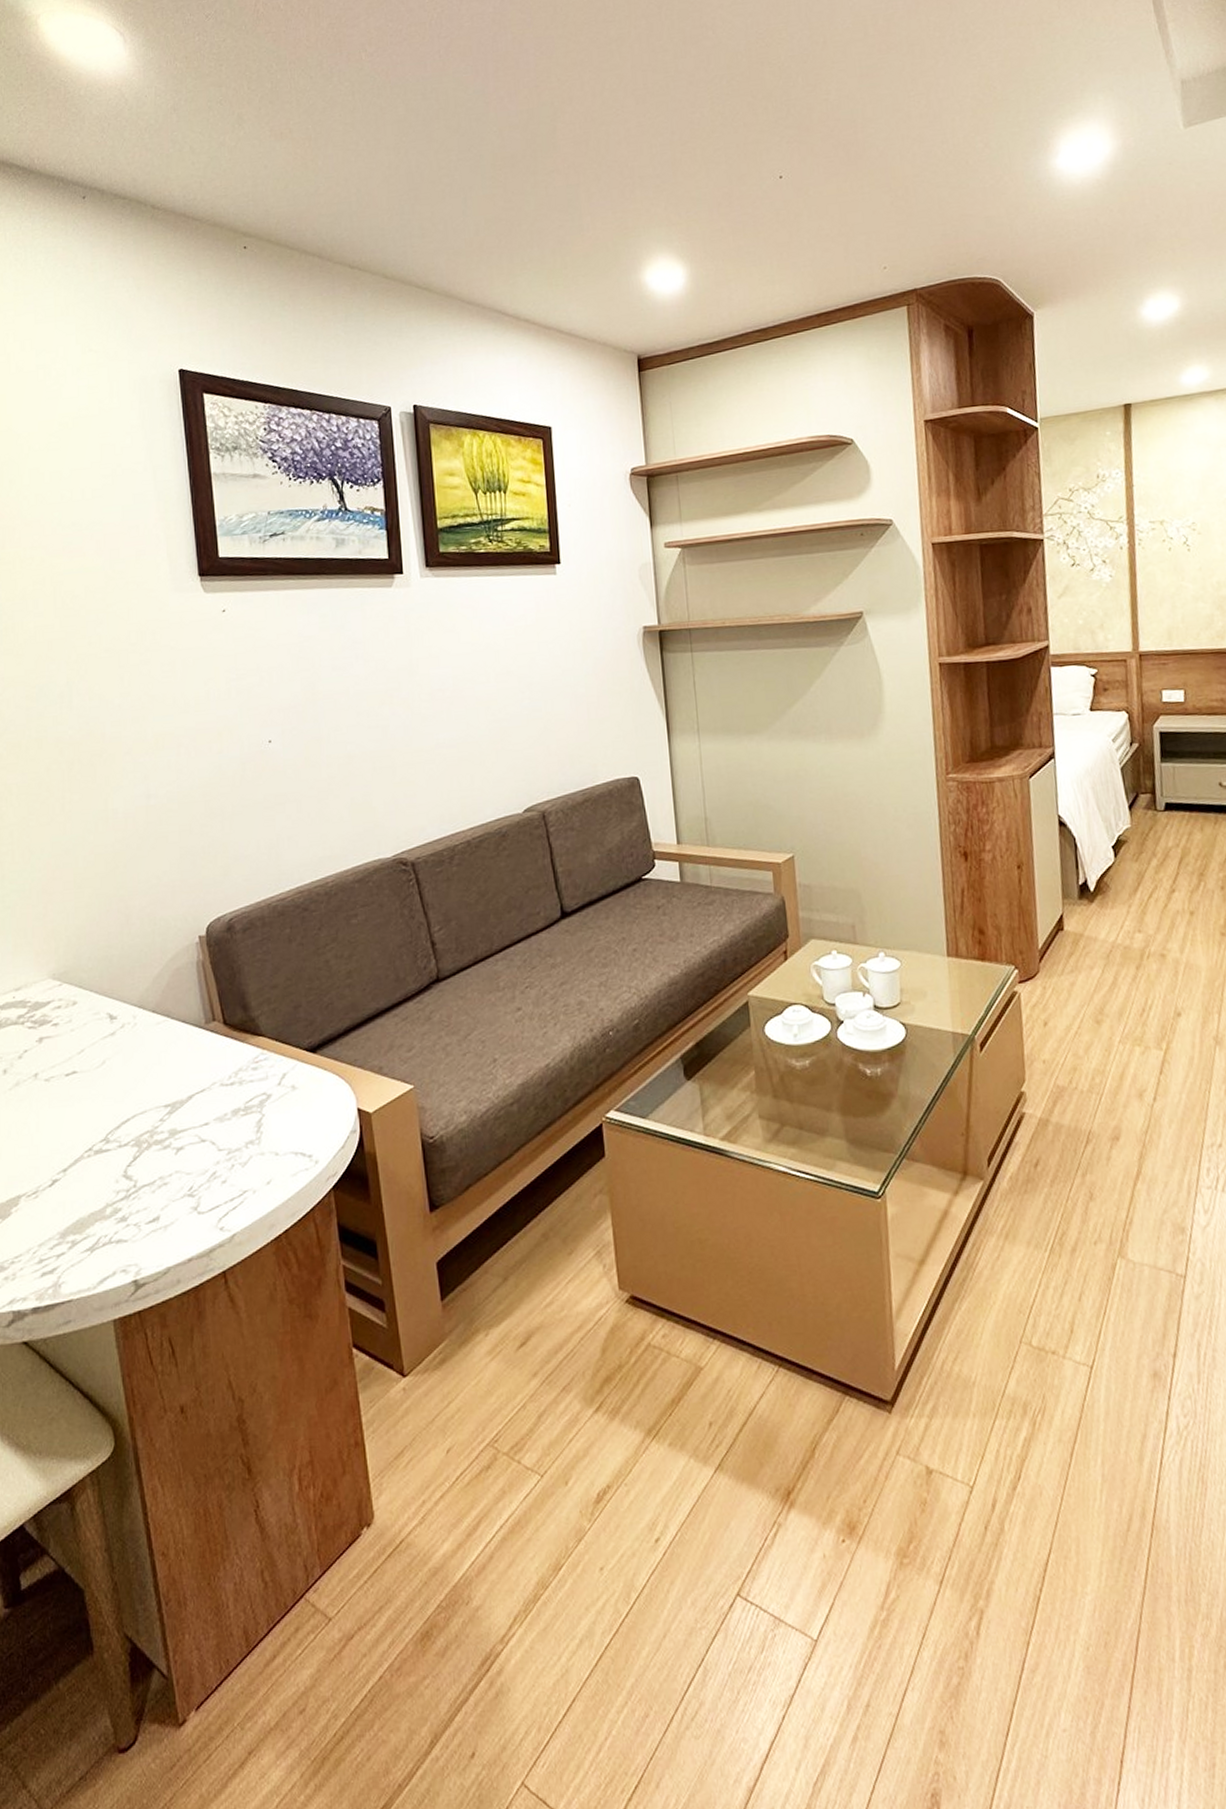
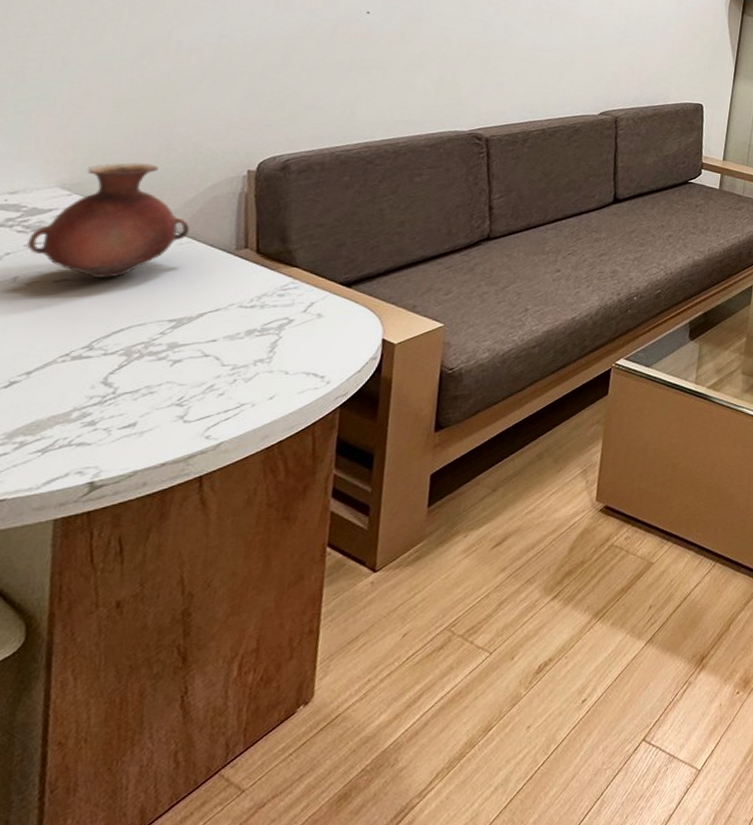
vase: none [38,942,163,1067] -> present [27,162,190,278]

